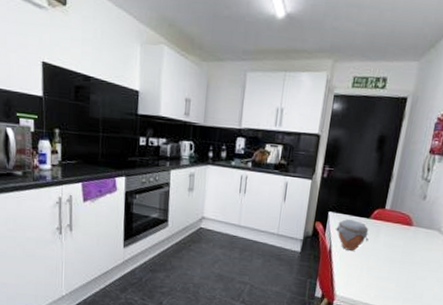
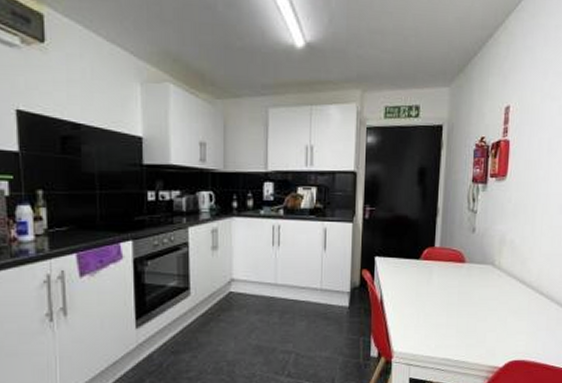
jar: present [335,219,369,251] -> none [384,263,421,298]

